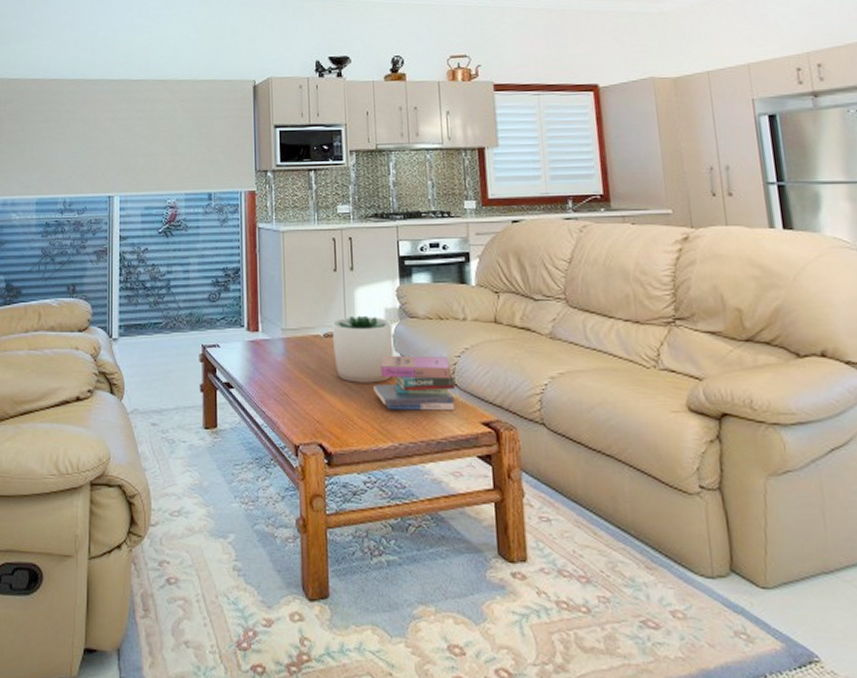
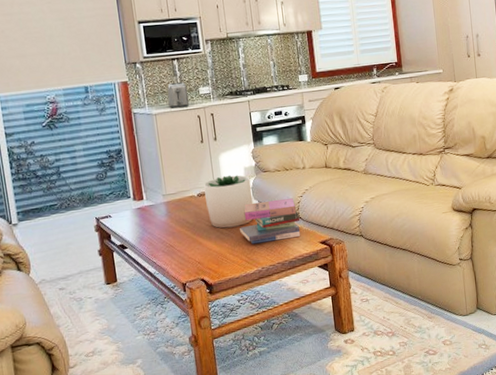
toaster: none [299,196,324,228] -> present [167,82,190,109]

